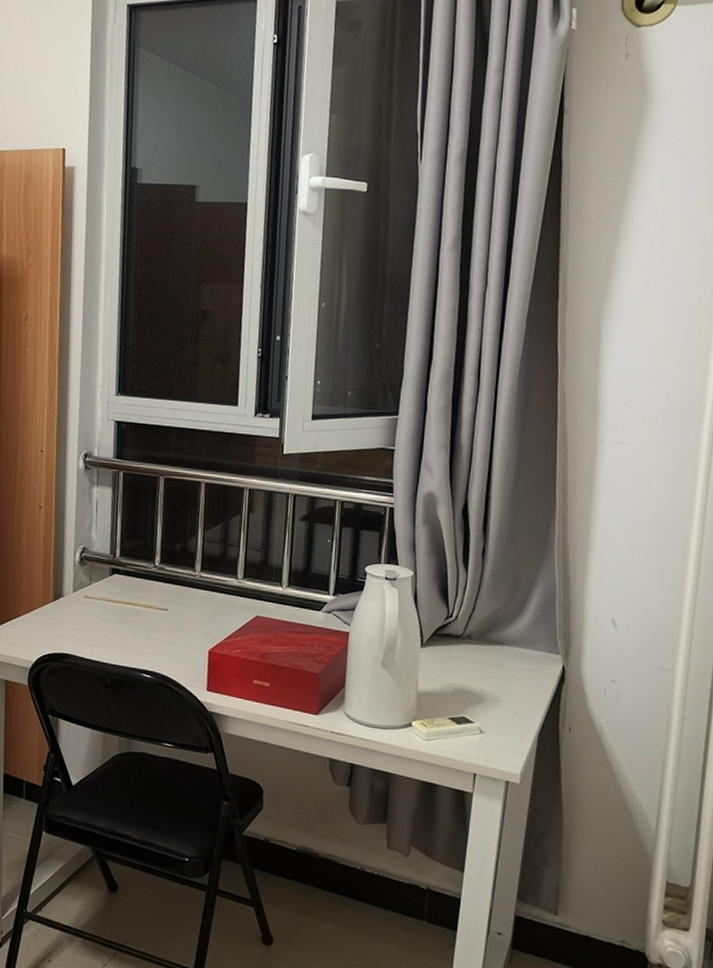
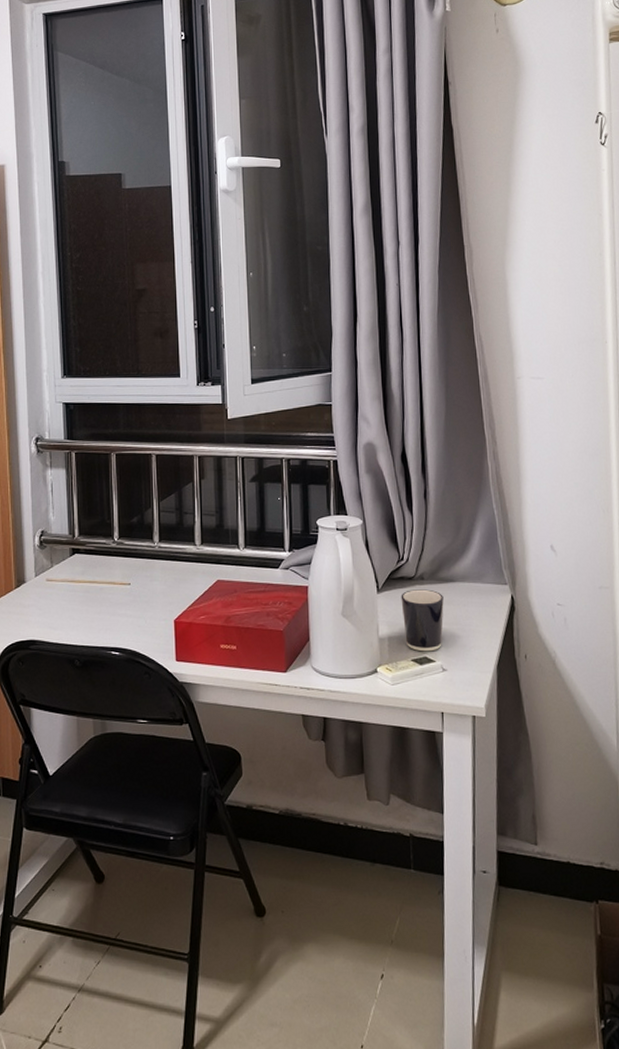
mug: none [444,648,490,712] -> present [401,589,444,652]

